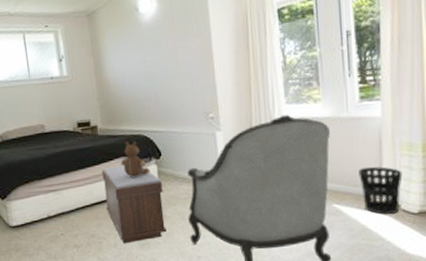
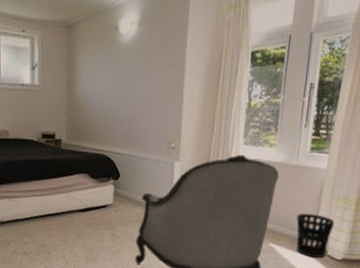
bench: present [101,165,167,244] -> none [59,181,116,257]
teddy bear: present [120,141,150,177] -> none [79,159,107,194]

